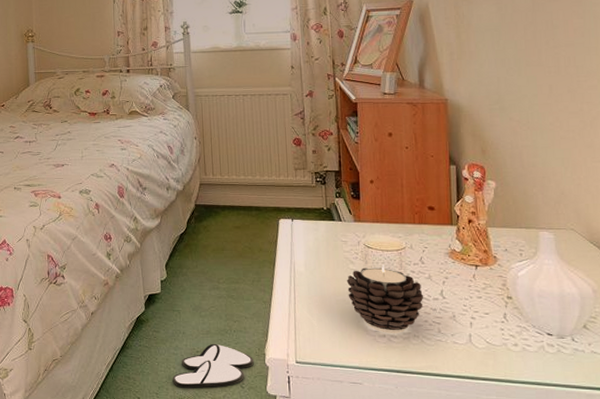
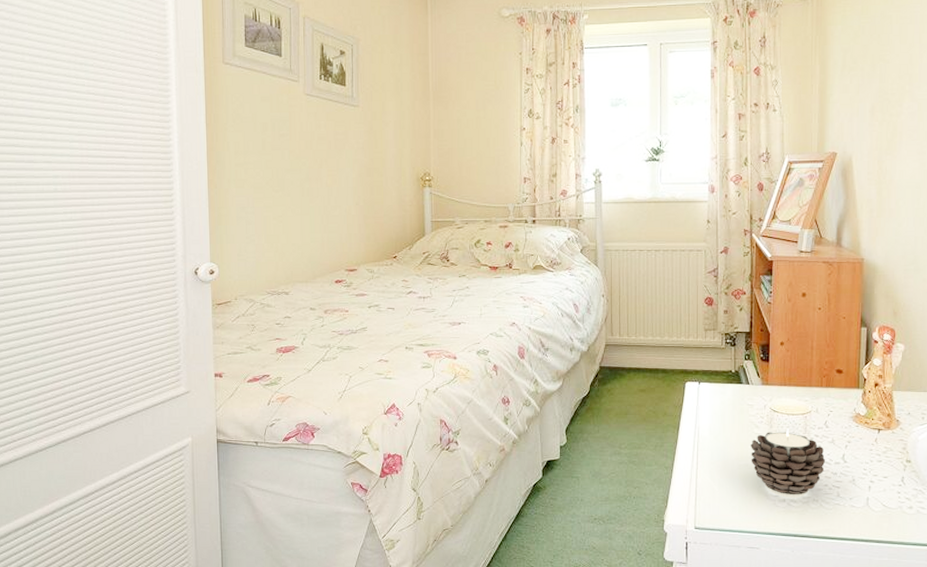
slippers: present [172,343,254,388] -> none [568,510,652,556]

